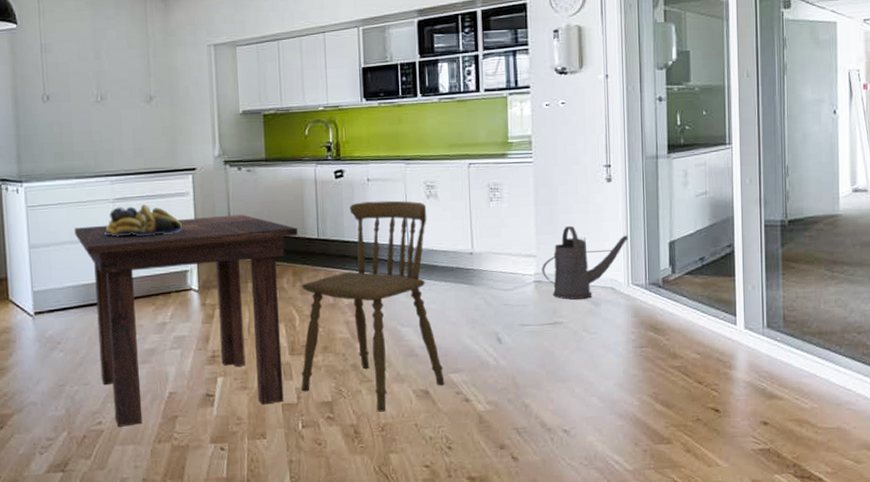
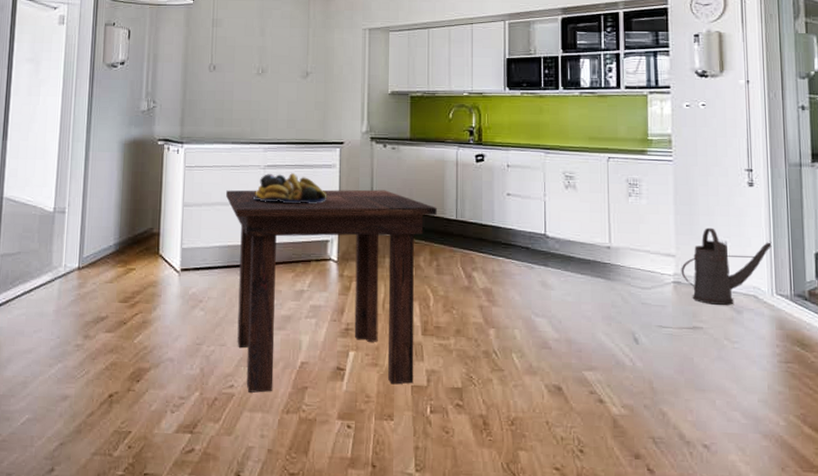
dining chair: present [301,200,445,412] -> none [432,187,579,405]

